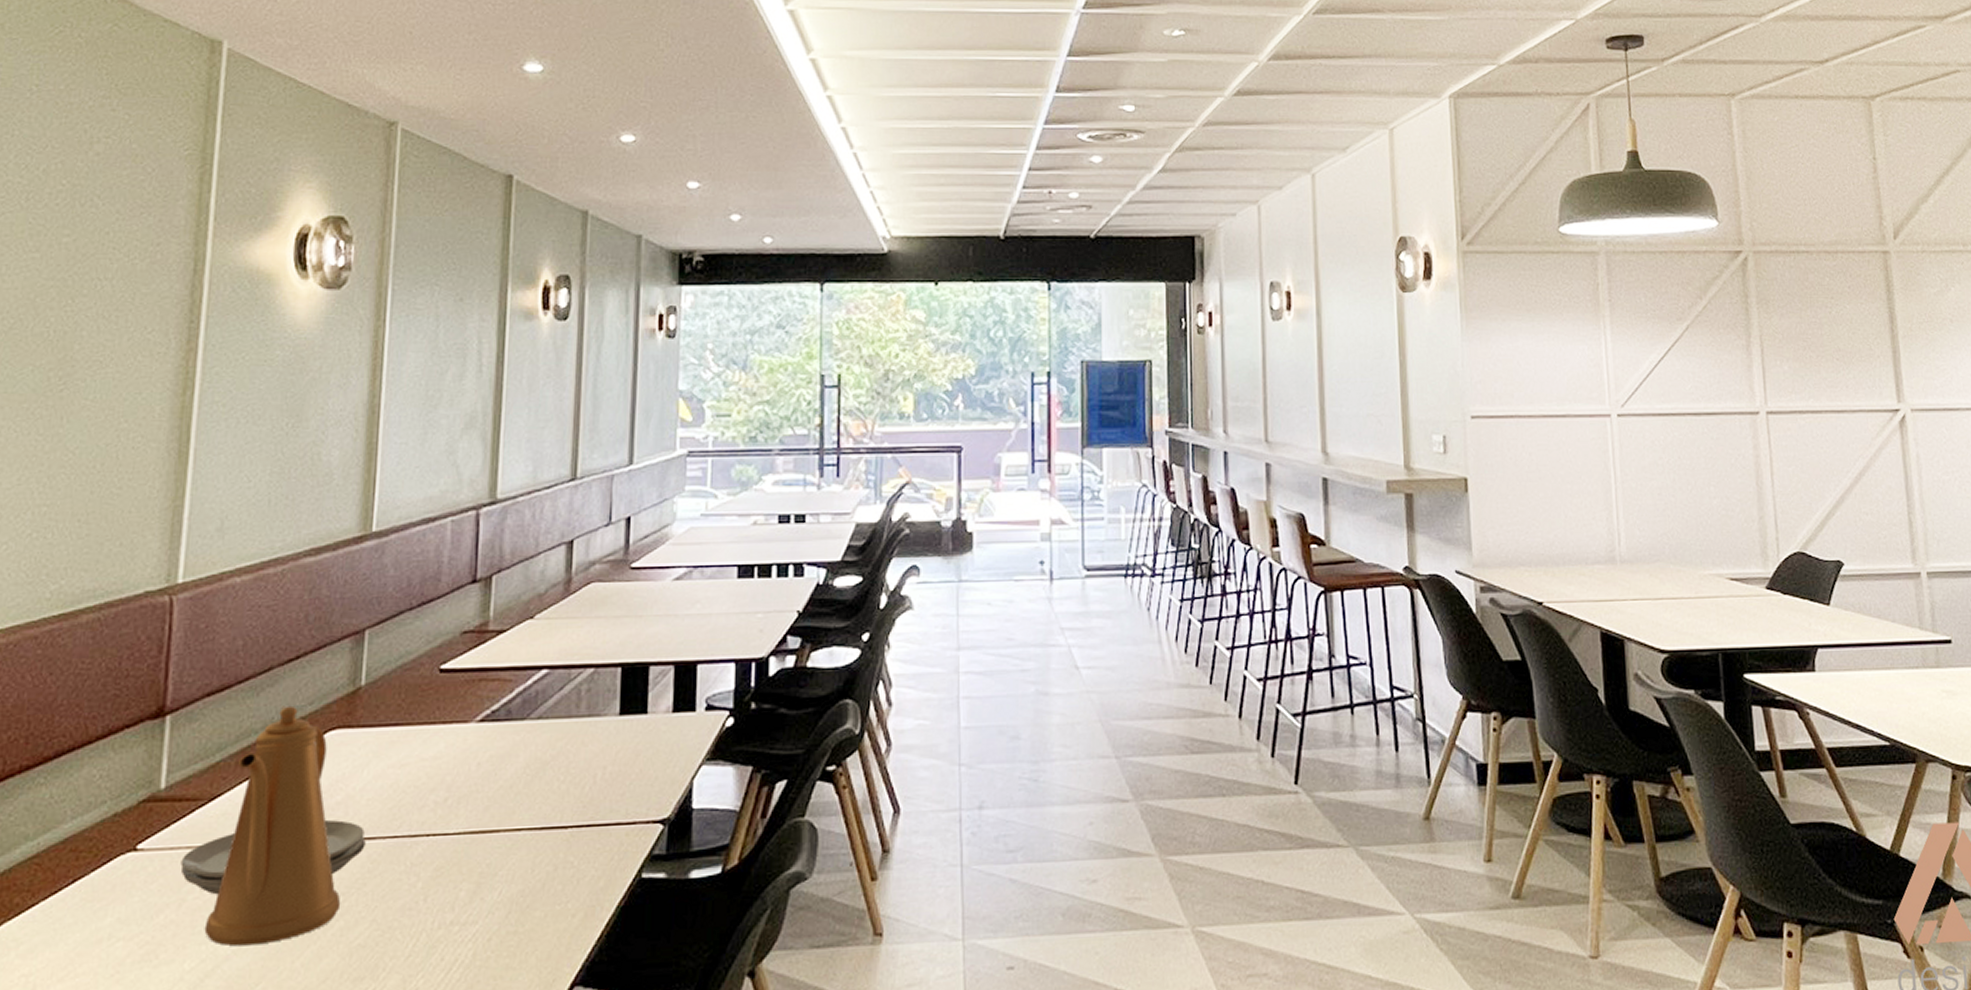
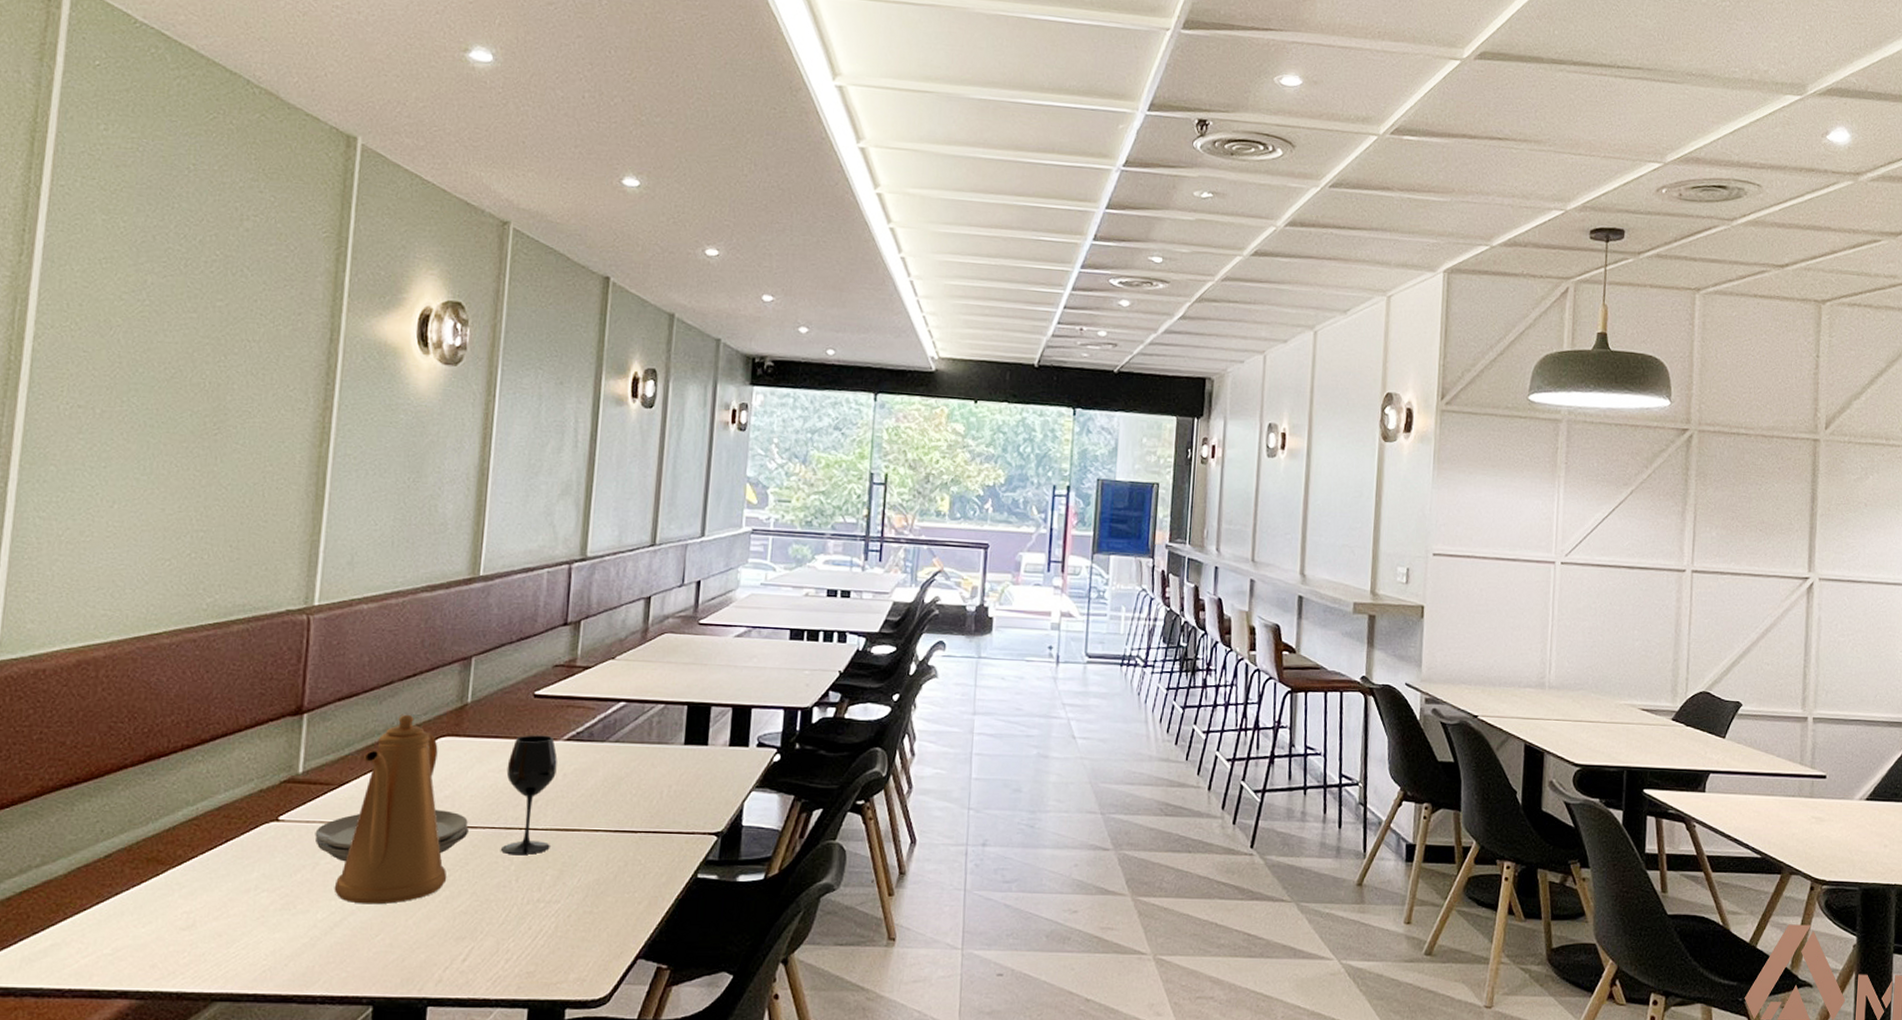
wineglass: none [405,717,470,869] -> present [501,735,558,855]

